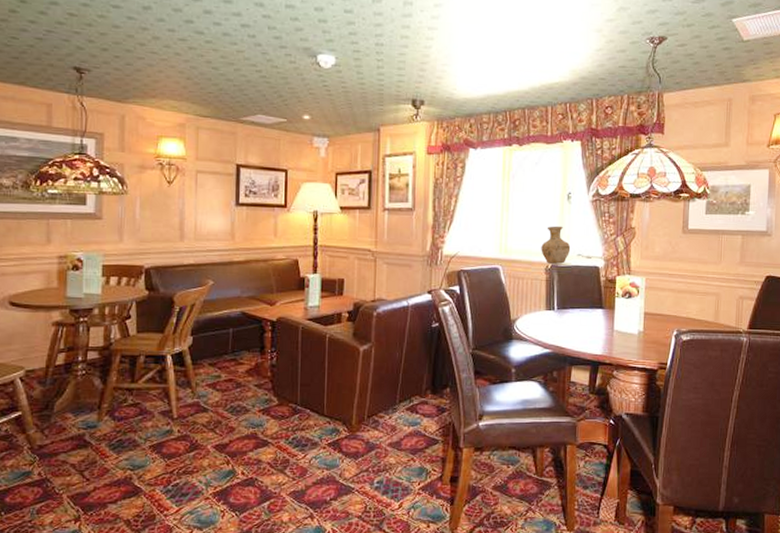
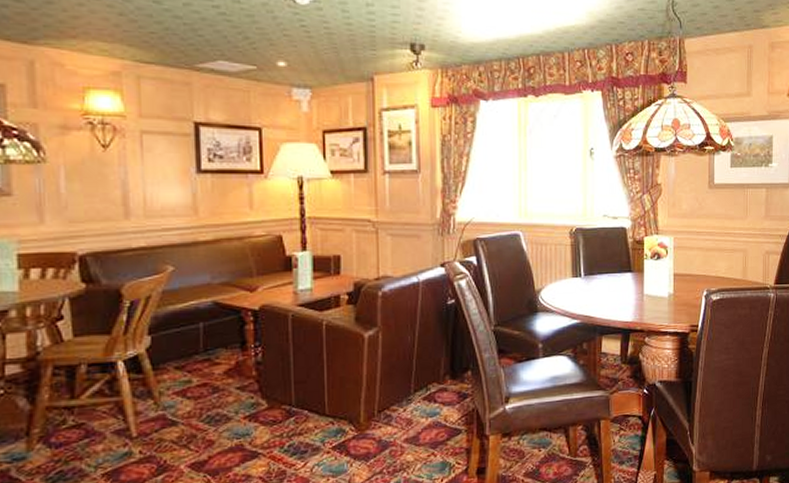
vase: present [541,226,571,265] -> none [564,185,596,228]

